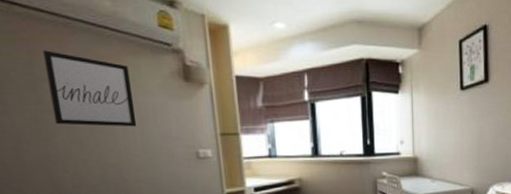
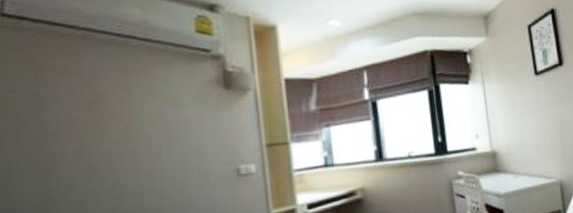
wall art: present [43,50,137,127] -> none [53,66,164,151]

